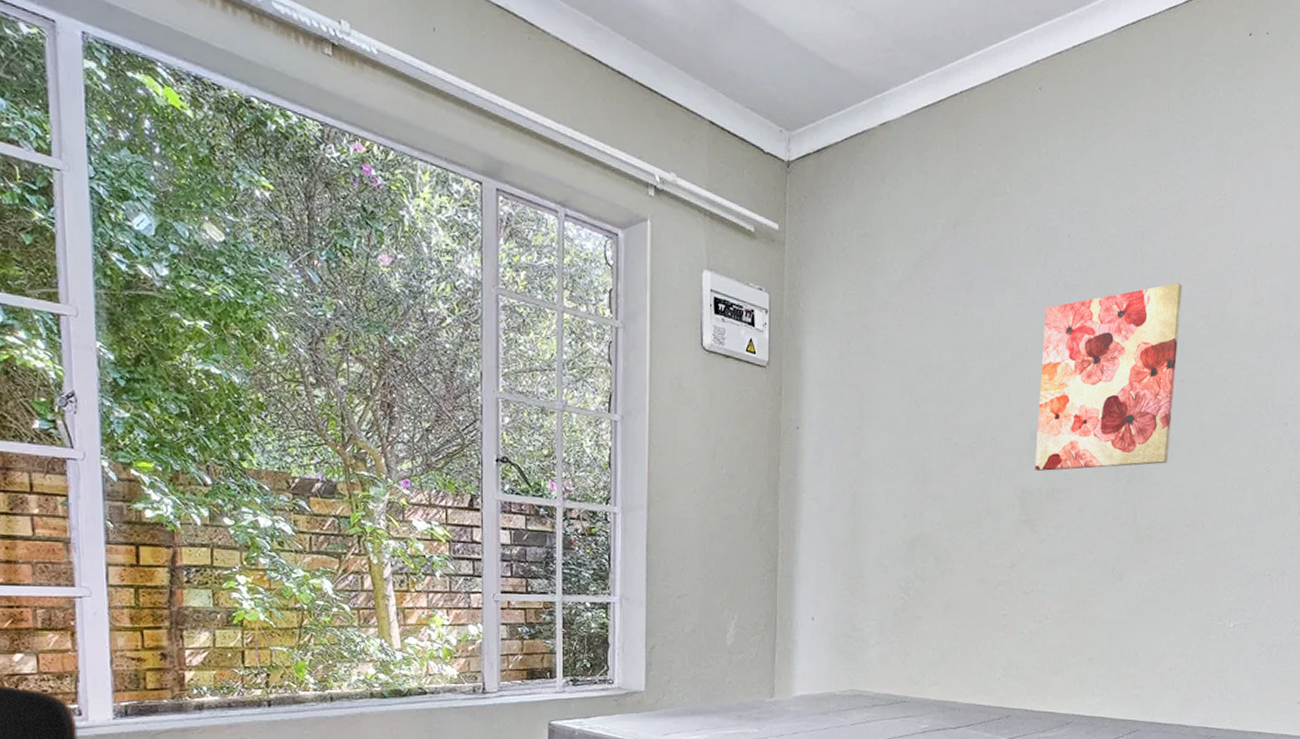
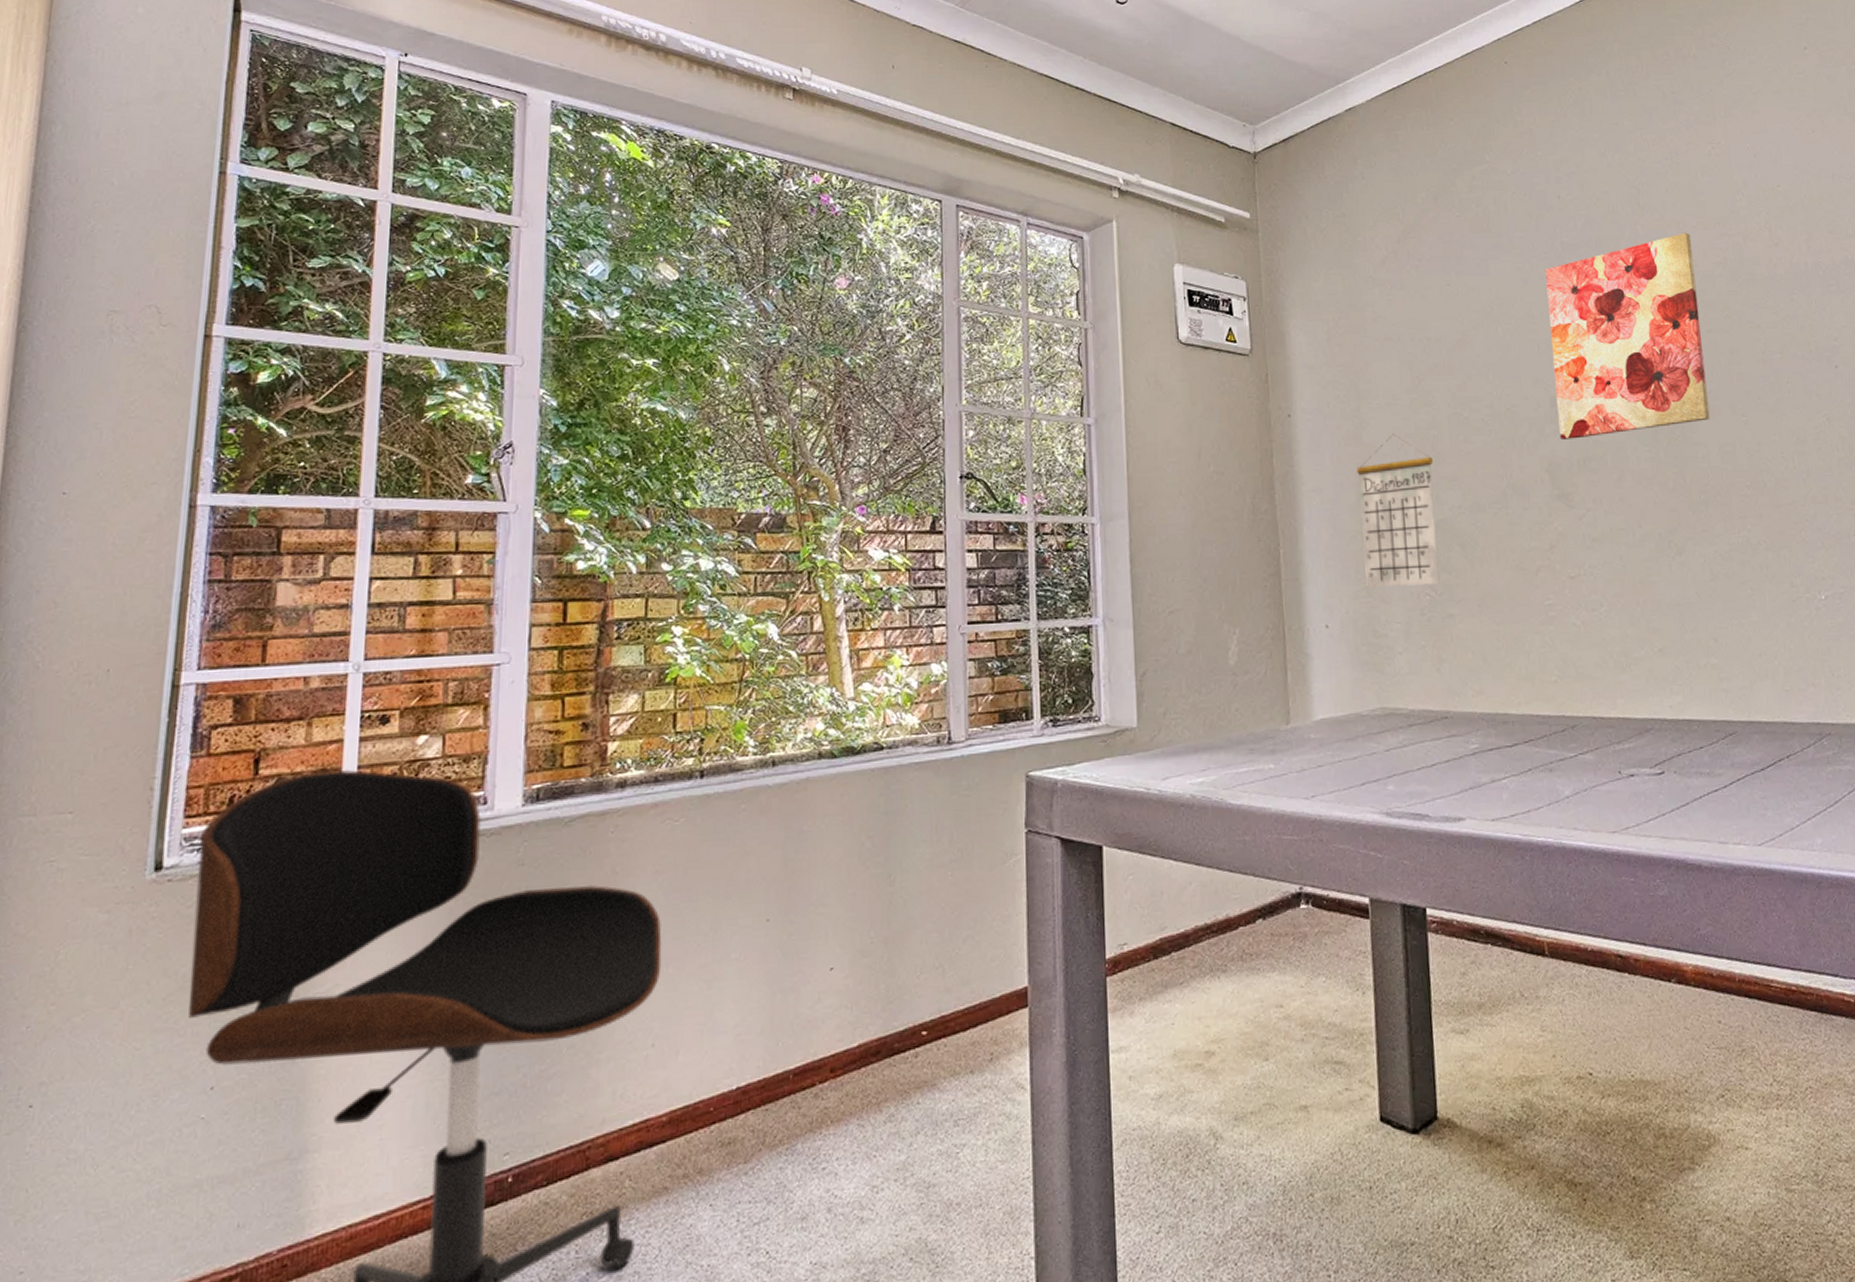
calendar: none [849,452,921,590] -> present [1357,433,1440,588]

